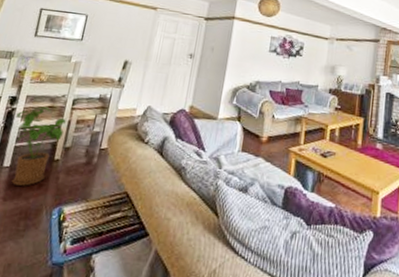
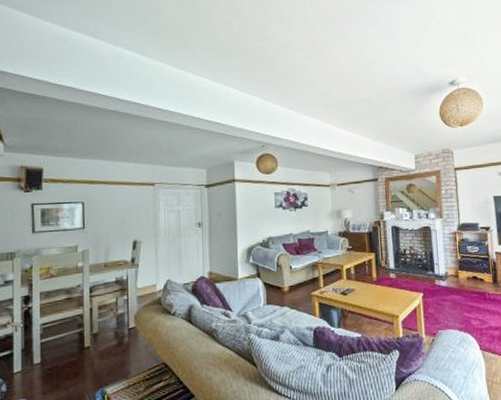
house plant: present [11,106,67,186] -> none [33,300,88,379]

